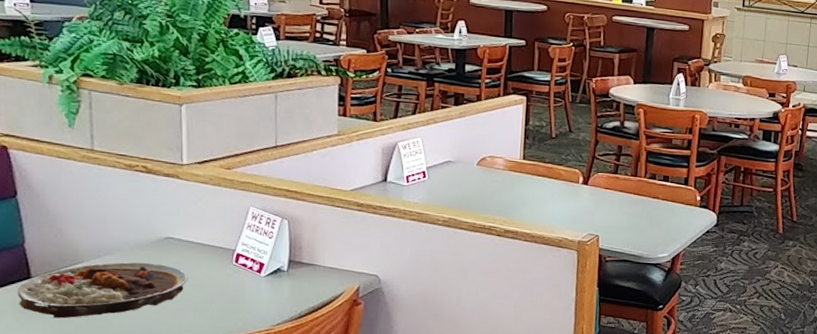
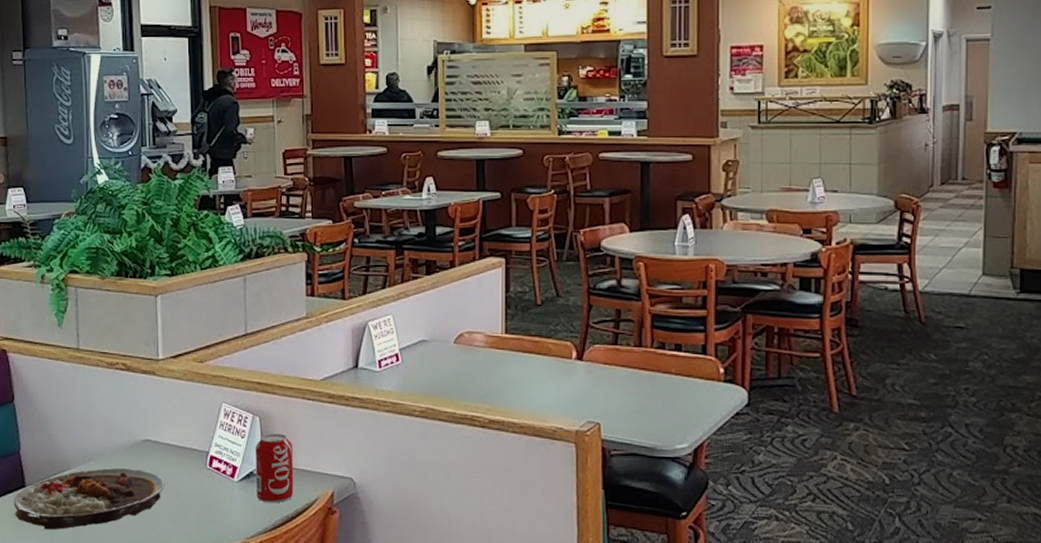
beverage can: none [283,235,321,296] -> present [255,434,294,503]

